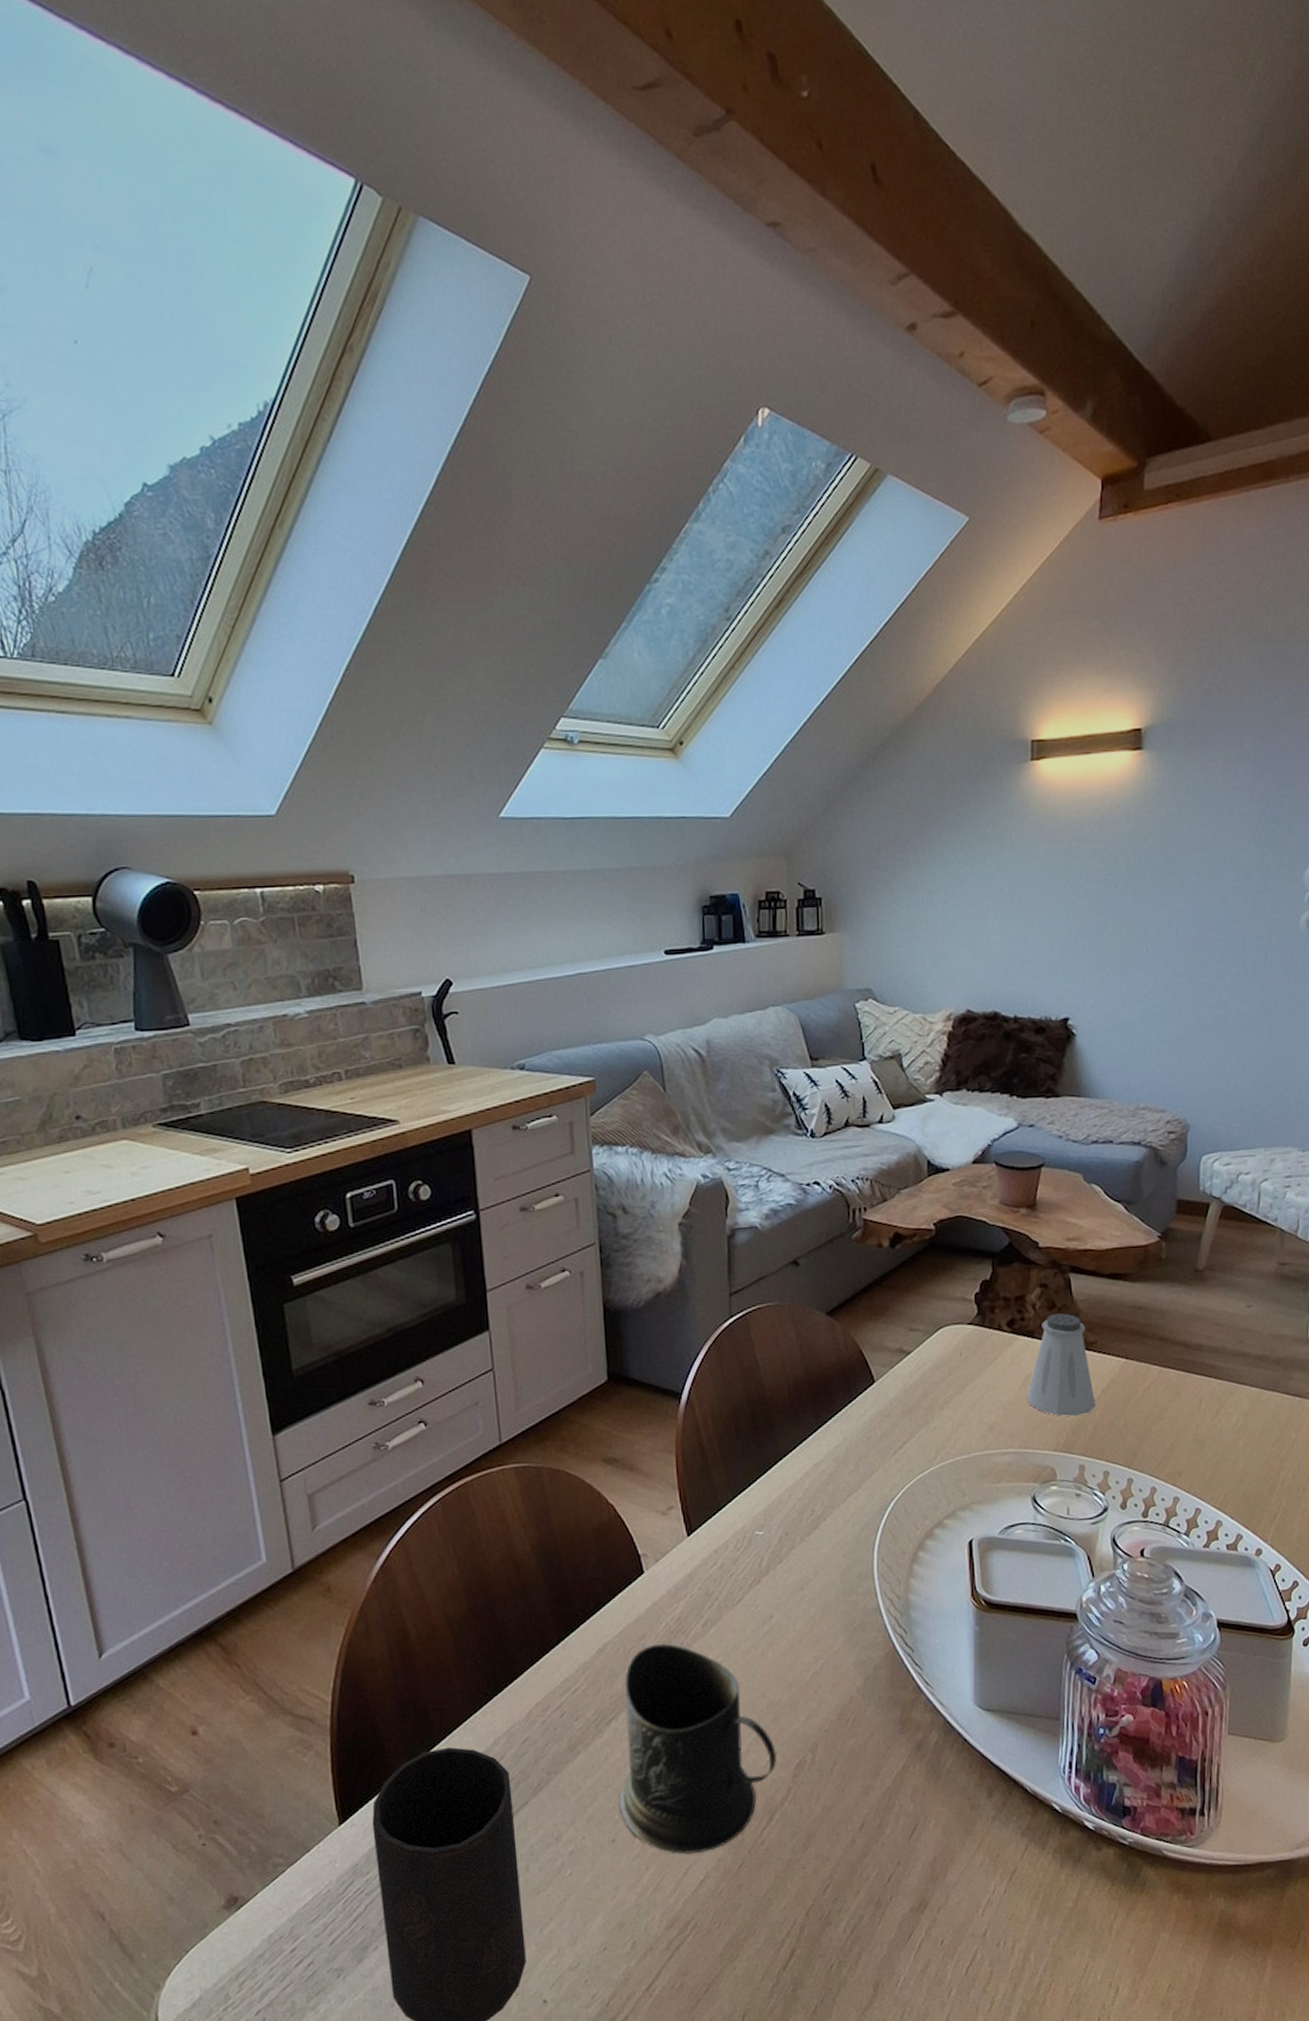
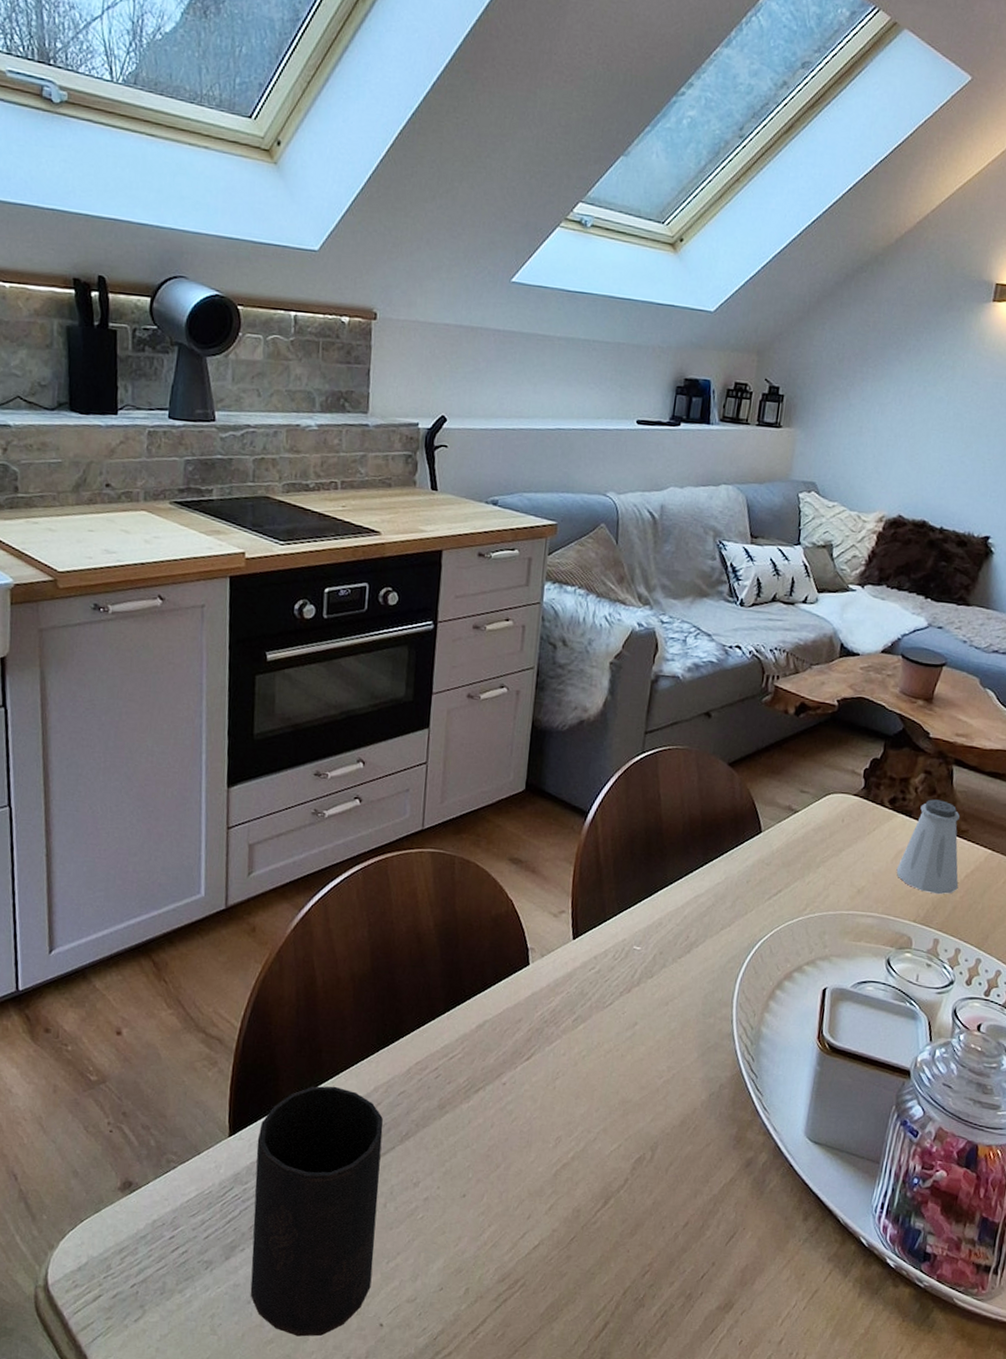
mug: present [619,1644,778,1855] -> none [474,1029,621,1221]

